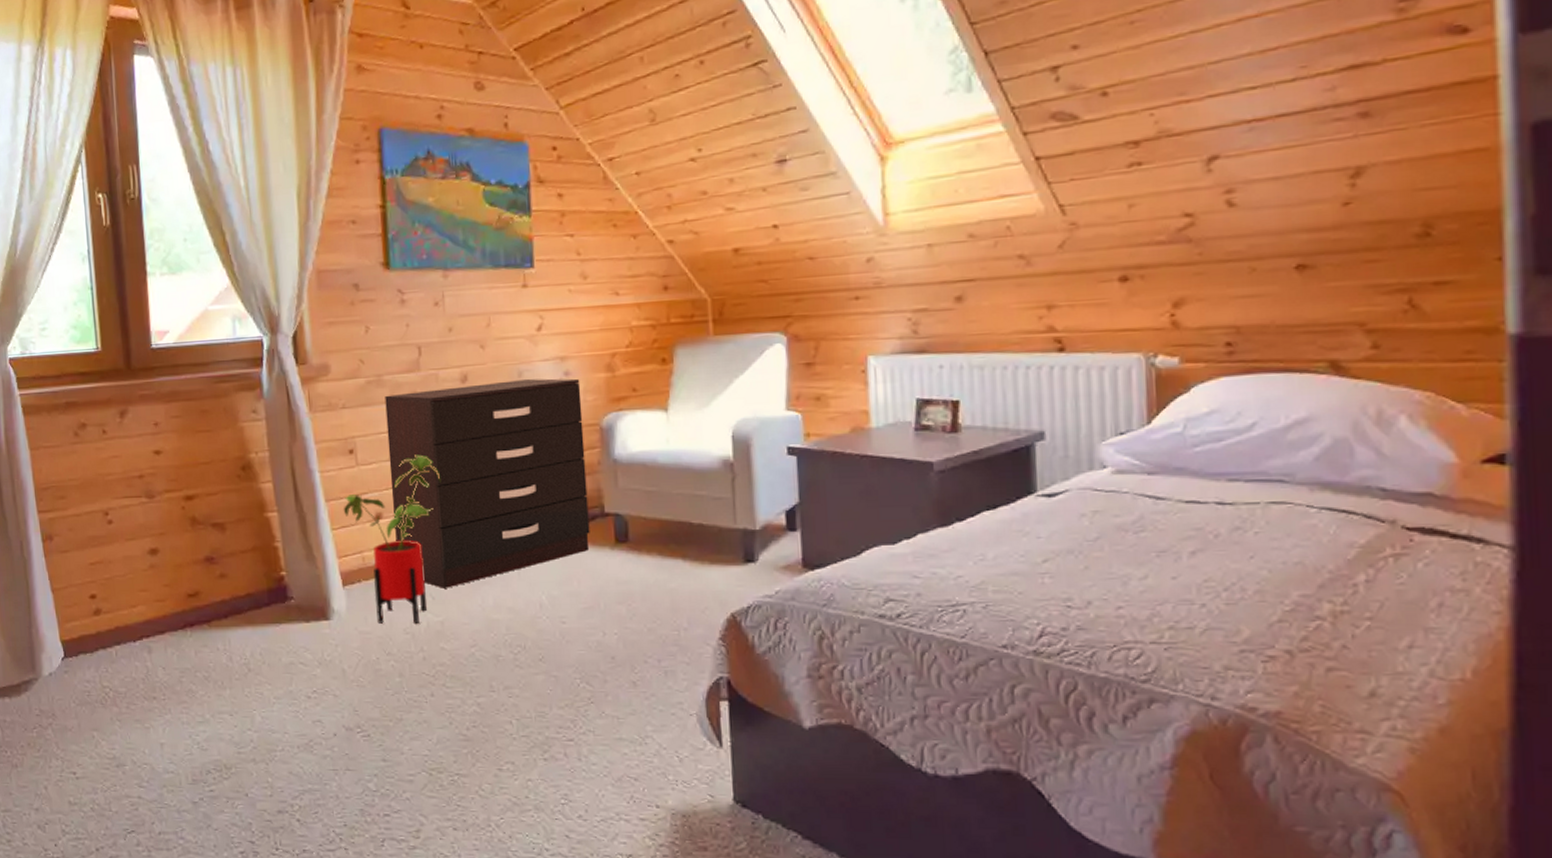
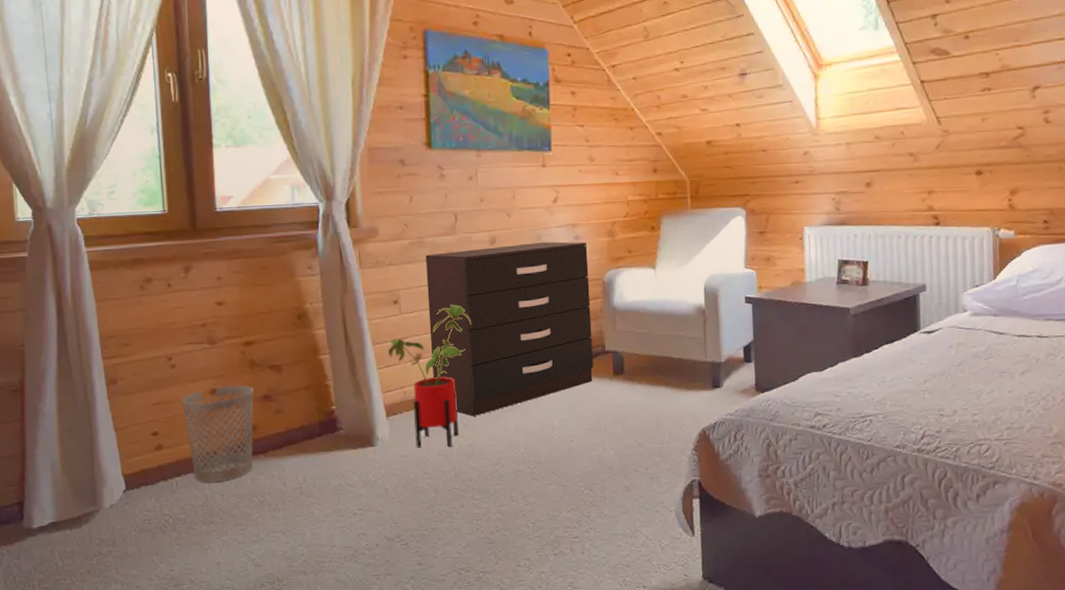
wastebasket: none [120,545,196,653] -> present [182,385,254,483]

